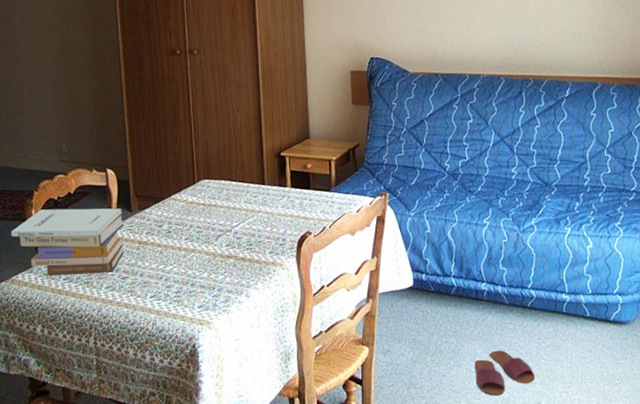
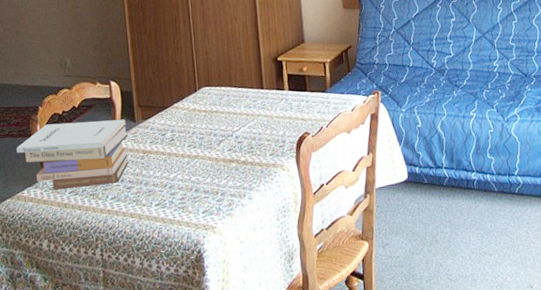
slippers: present [474,350,535,396] -> none [469,236,526,282]

